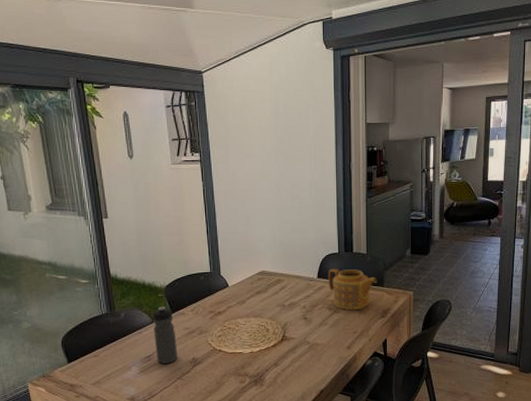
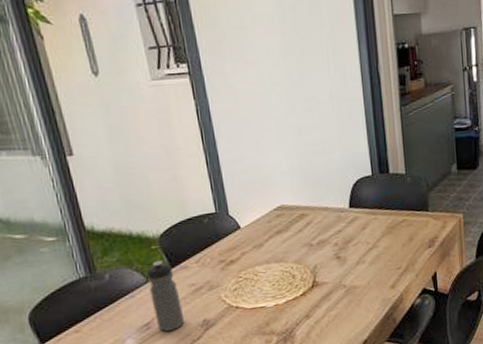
teapot: present [328,269,377,311] -> none [361,193,420,243]

